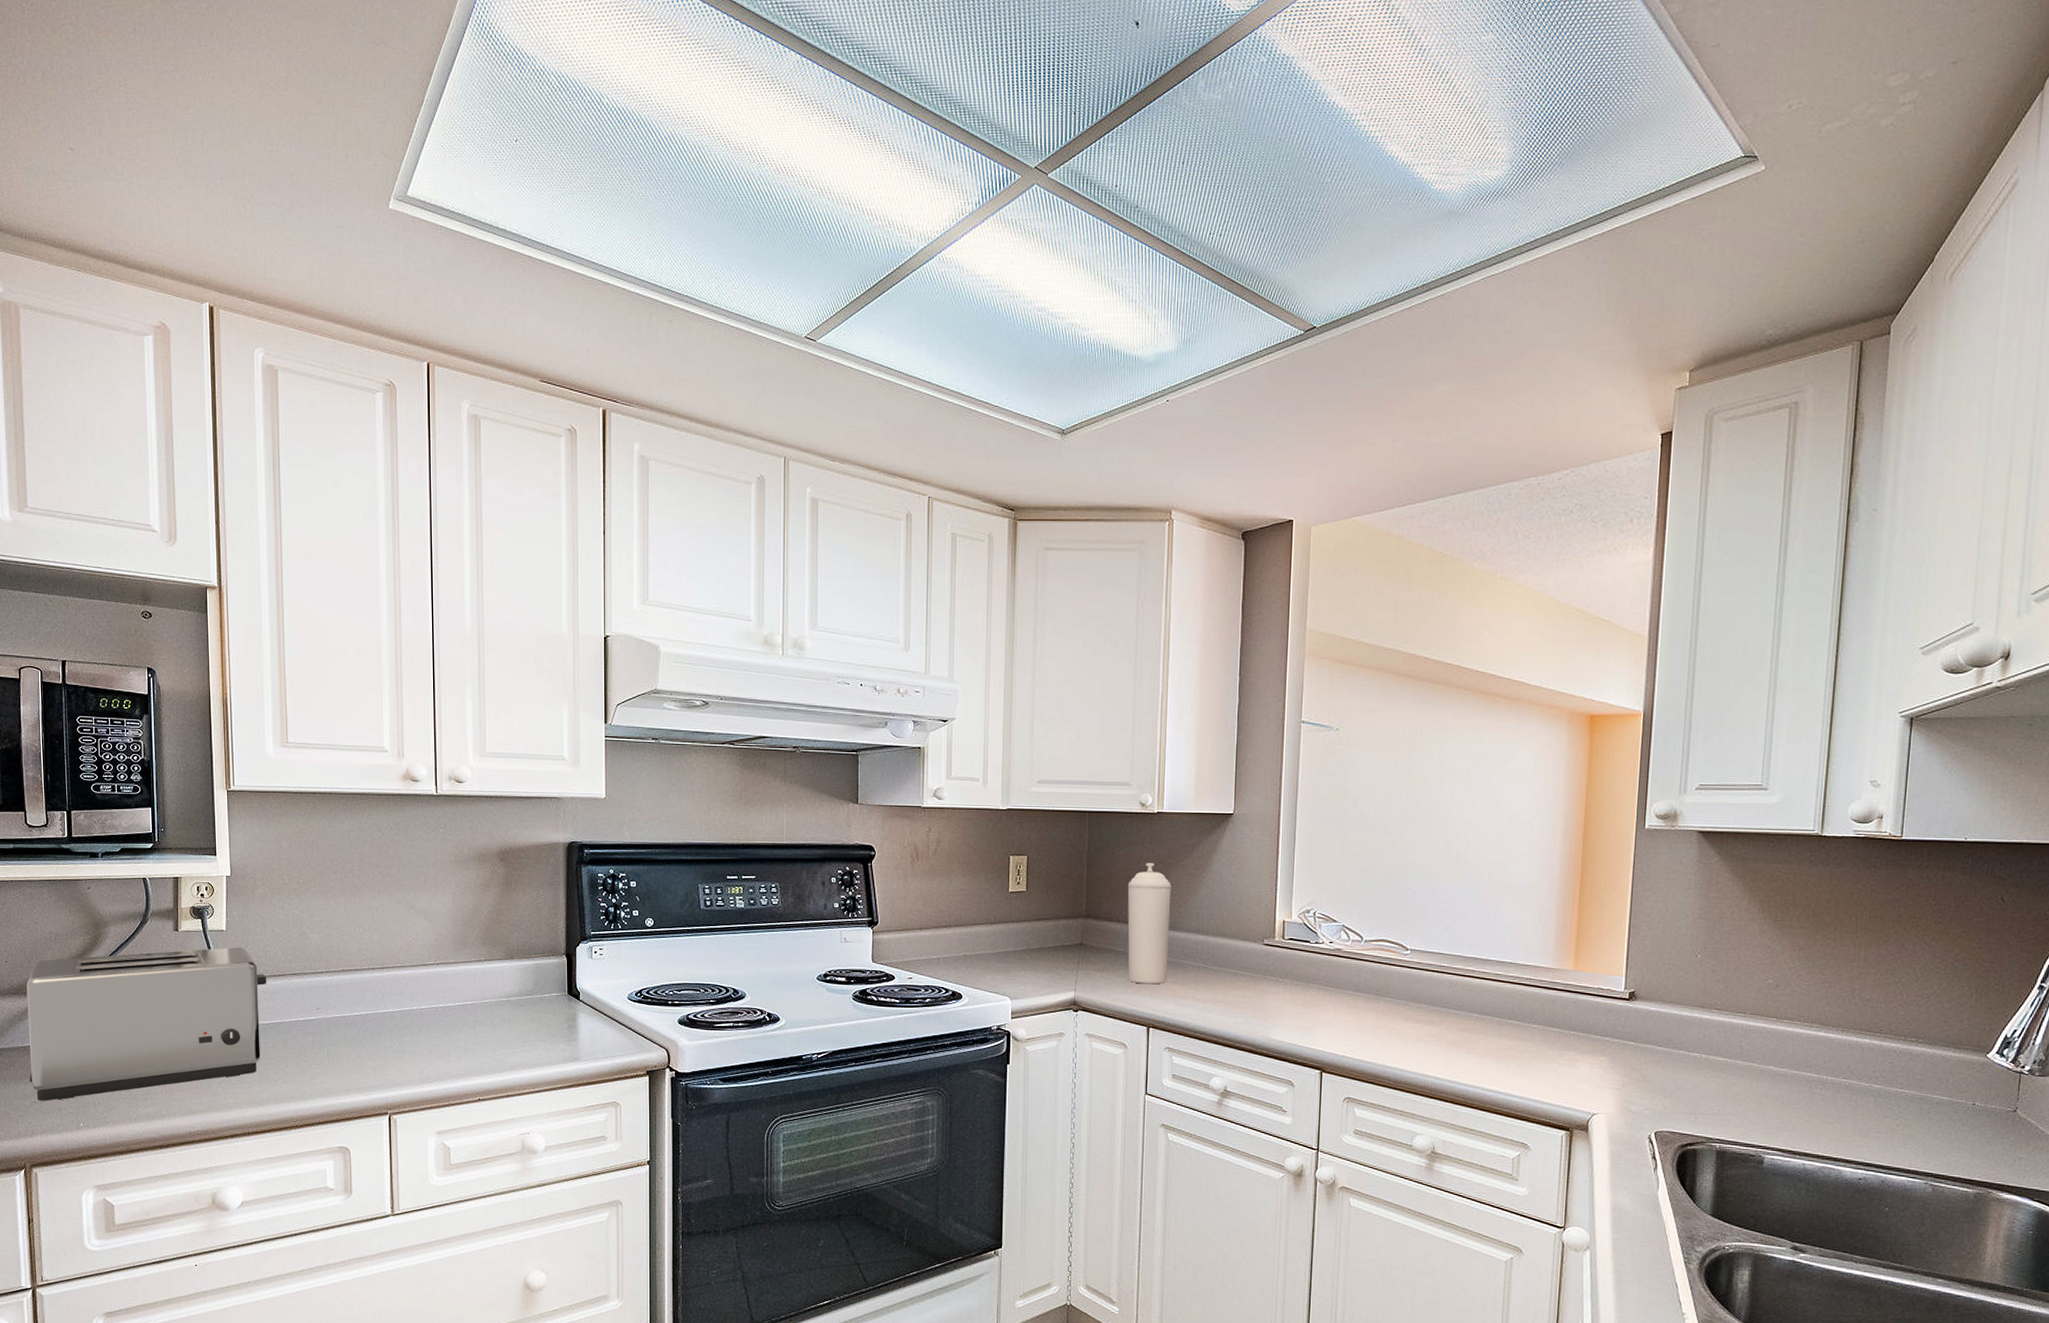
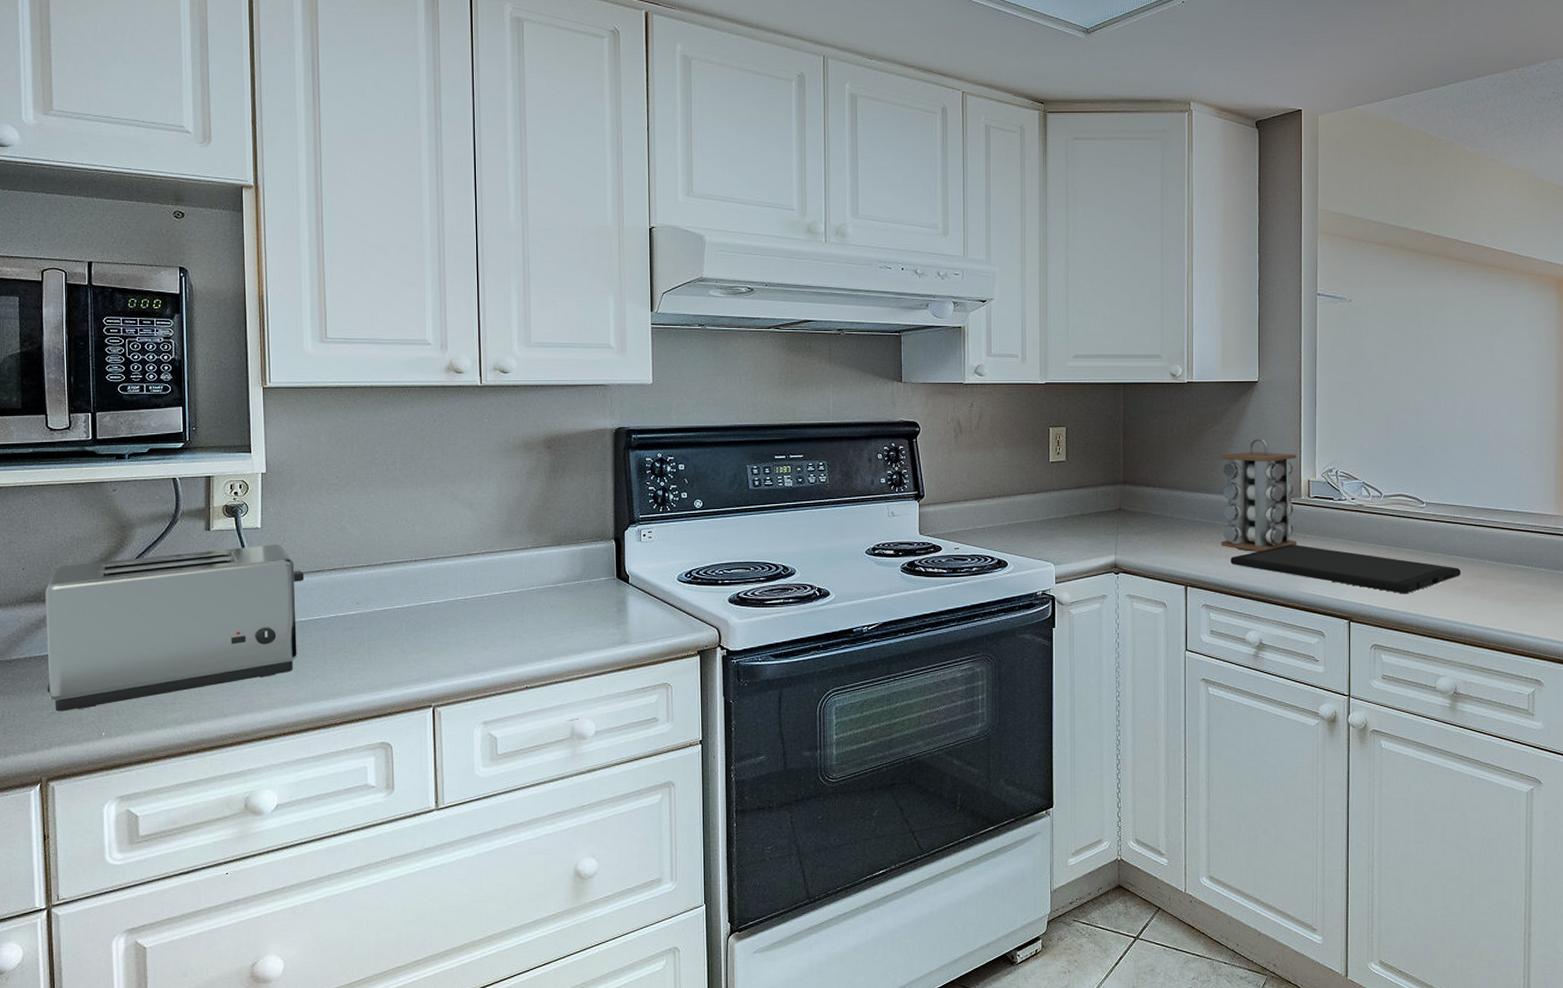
canister: present [1127,863,1172,985] -> none [1162,430,1203,545]
spice rack: none [1187,874,1273,995] -> present [1221,438,1297,552]
cutting board: none [1196,987,1446,1046] -> present [1230,543,1462,594]

